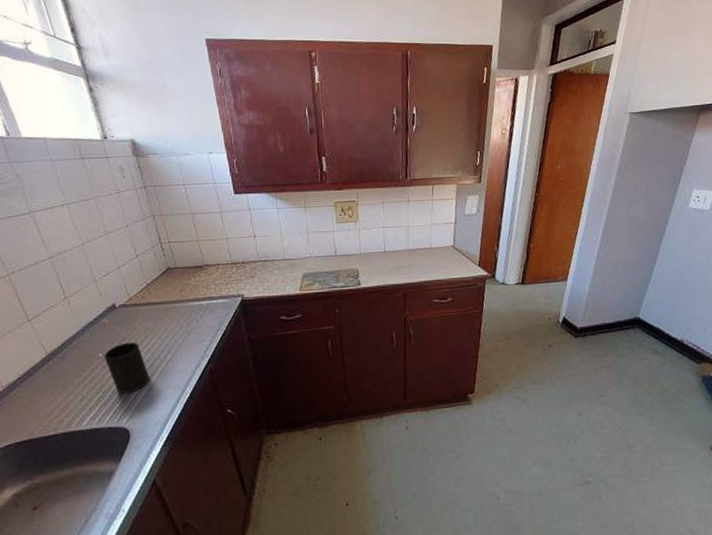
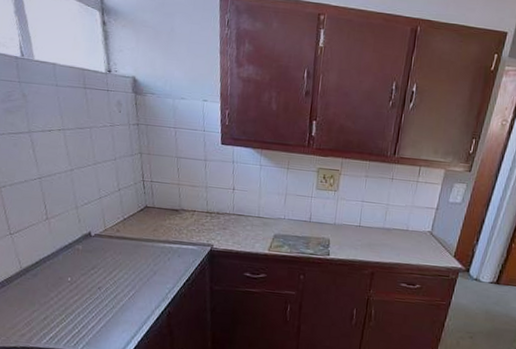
cup: present [104,342,150,394] -> none [72,271,111,321]

